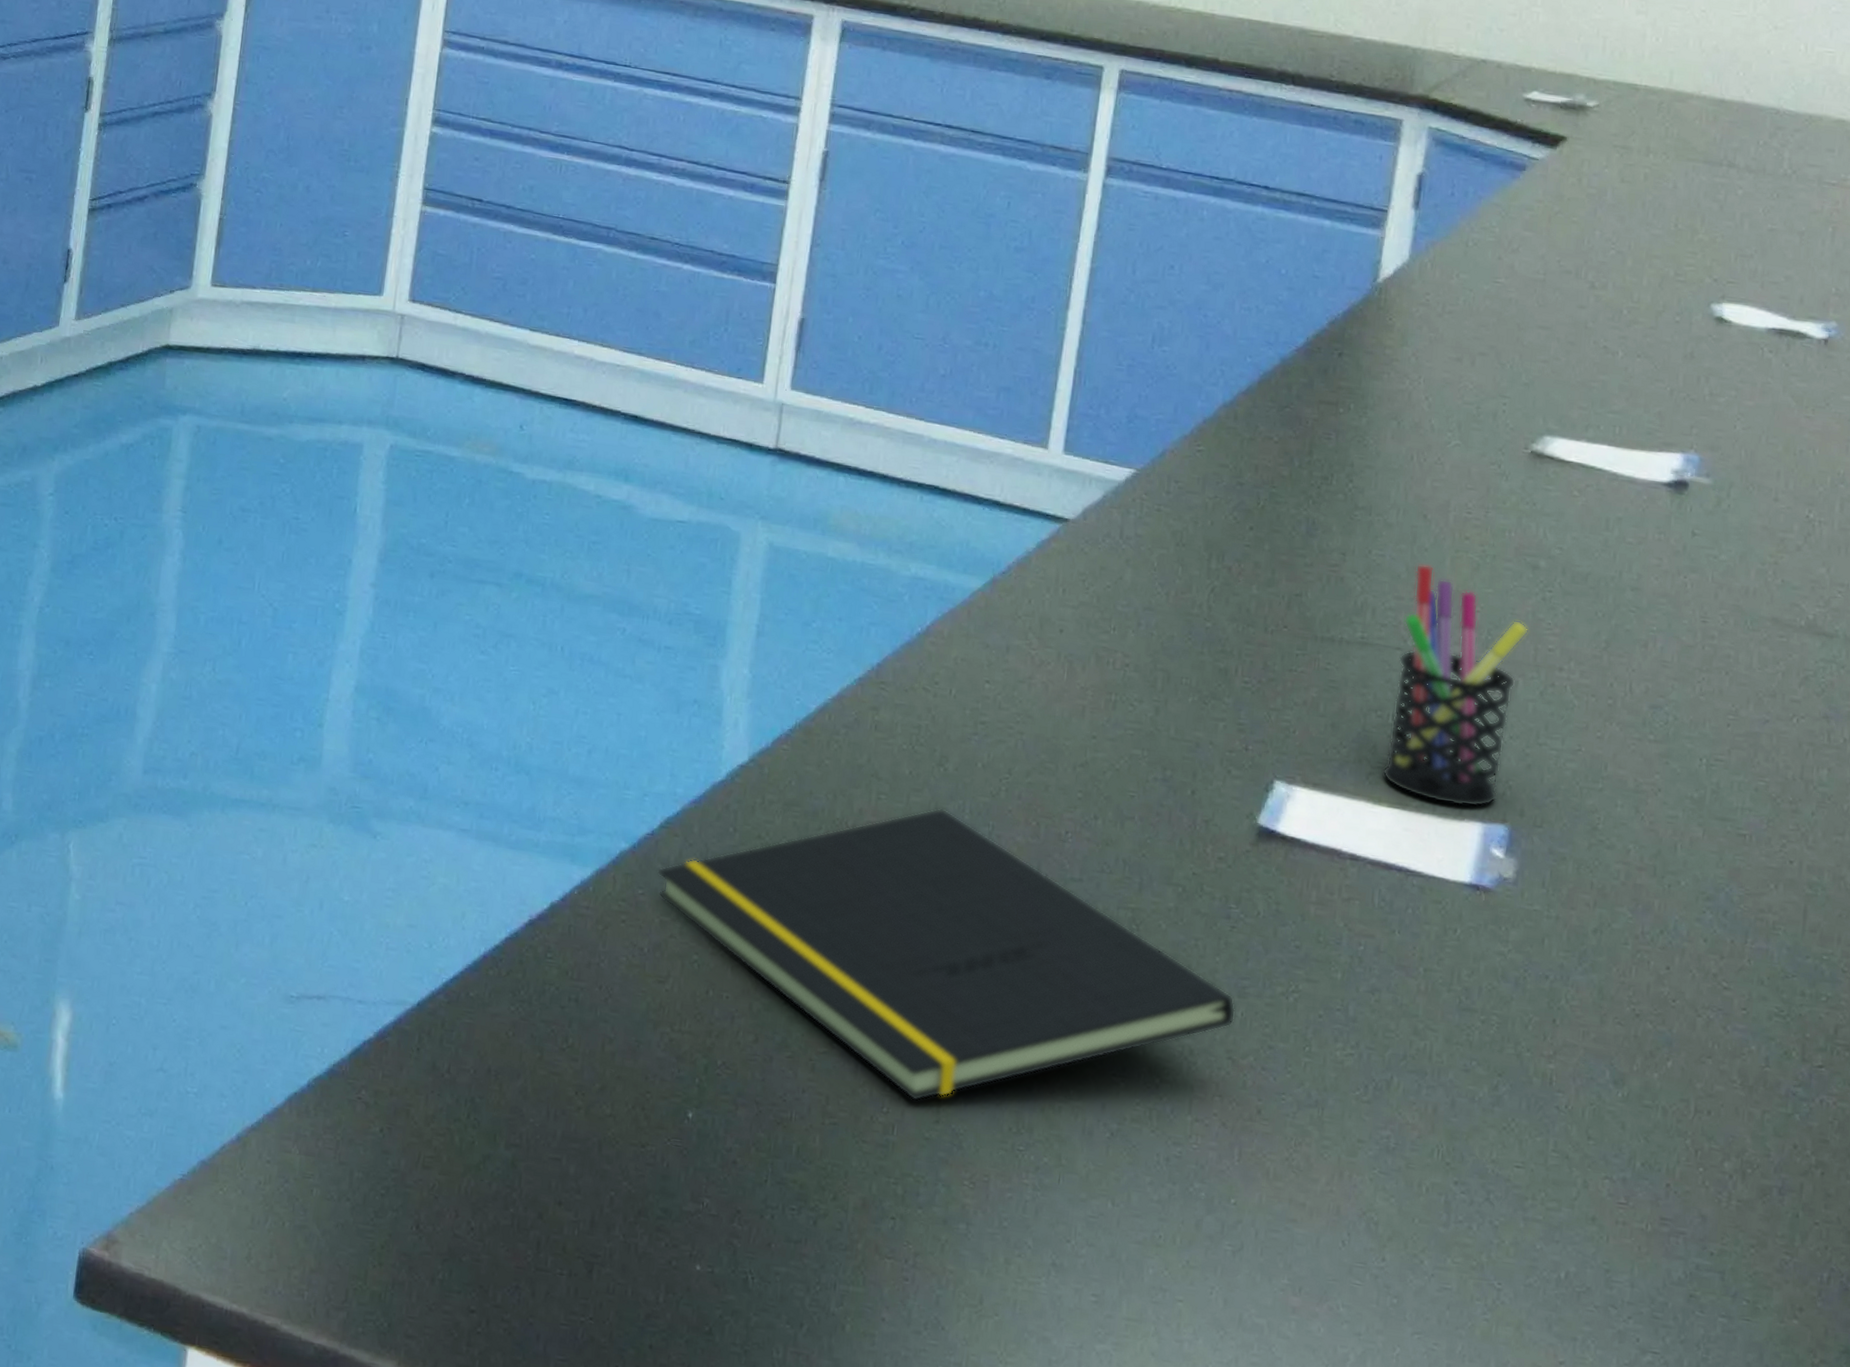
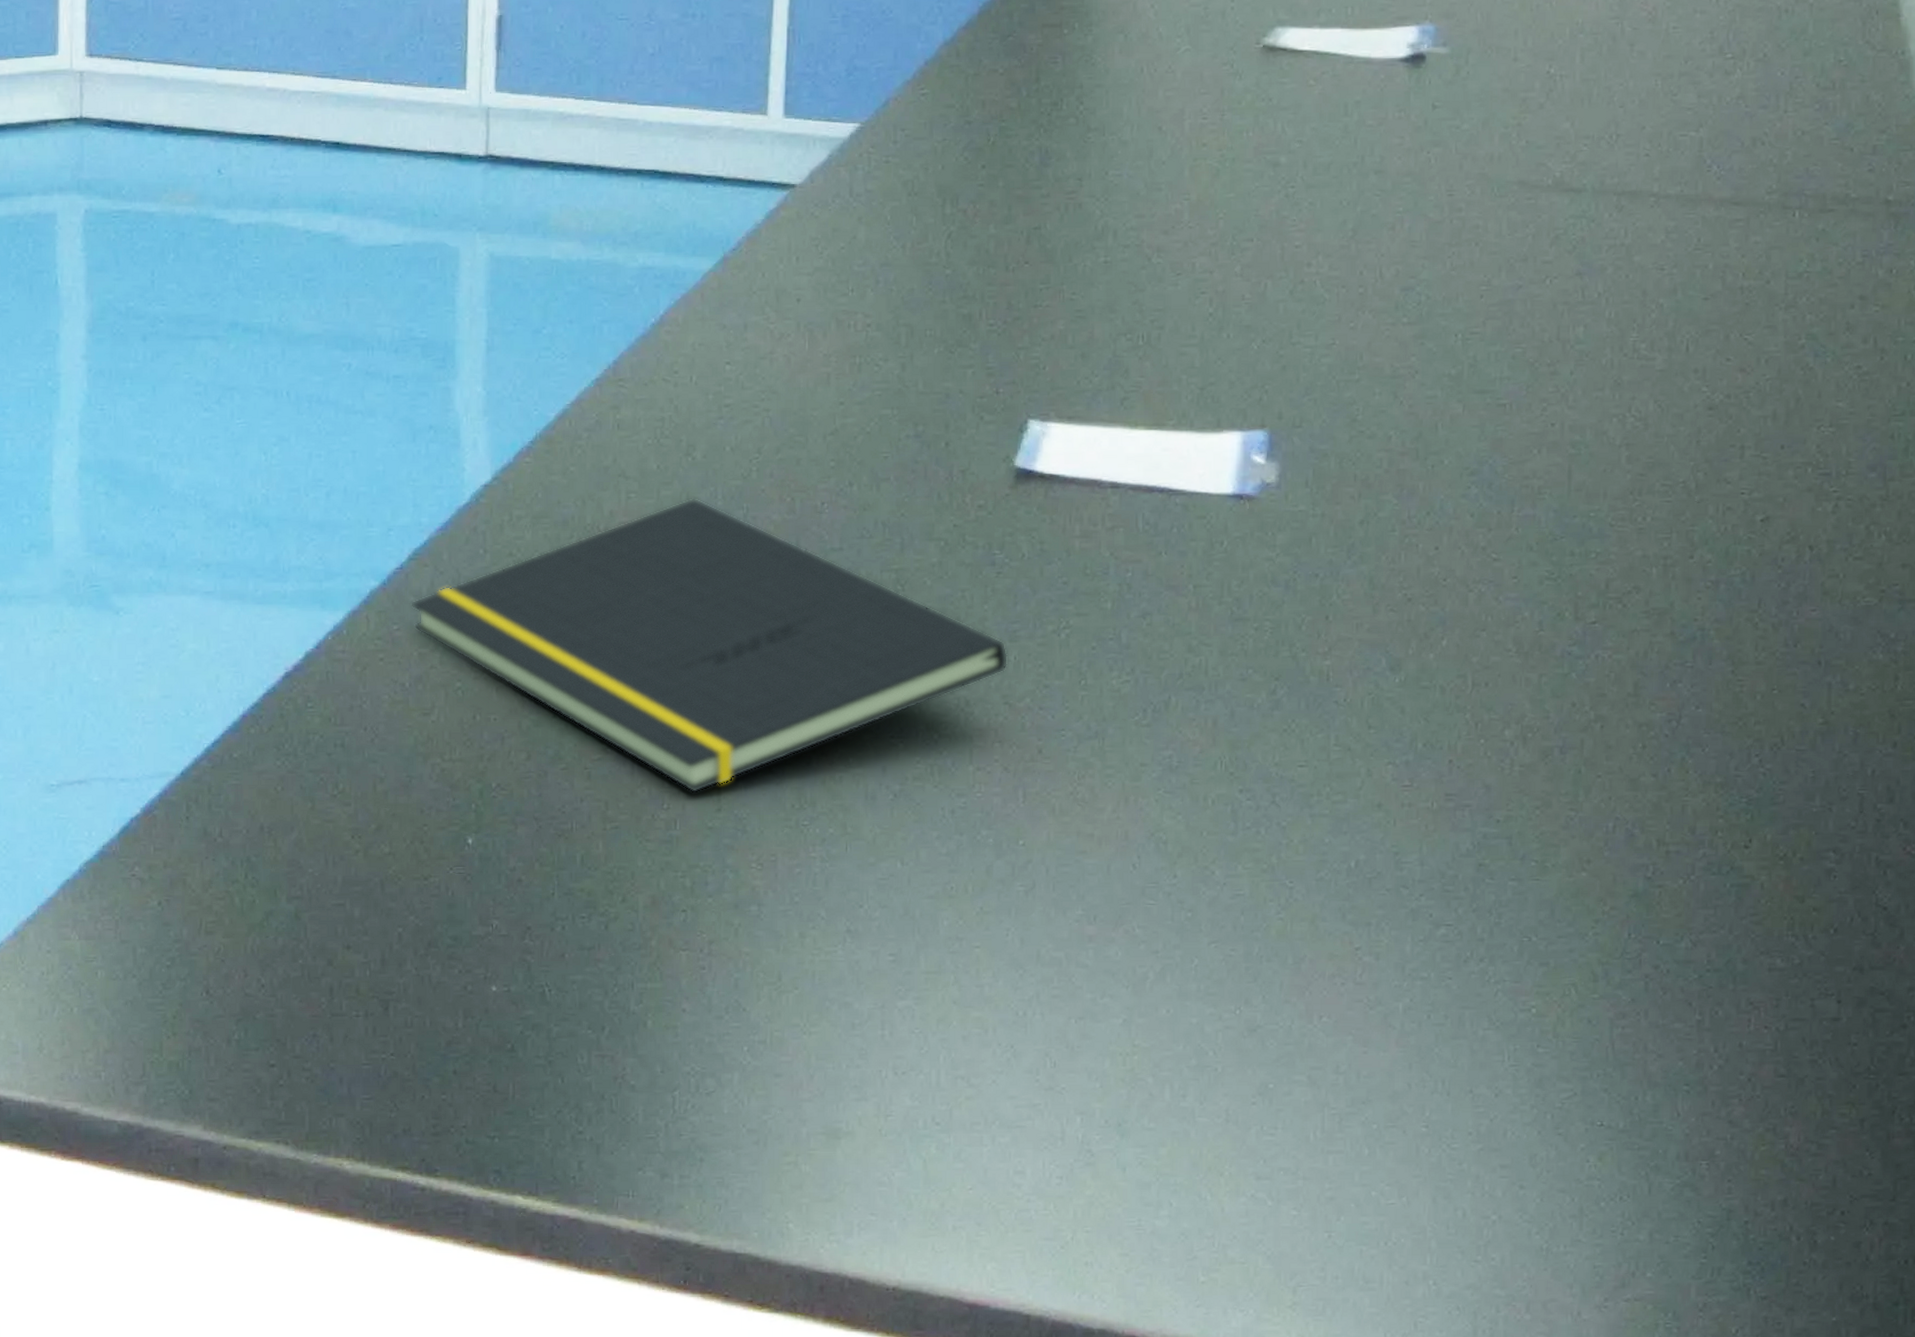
pen holder: present [1382,564,1528,807] -> none [1137,178,1273,418]

